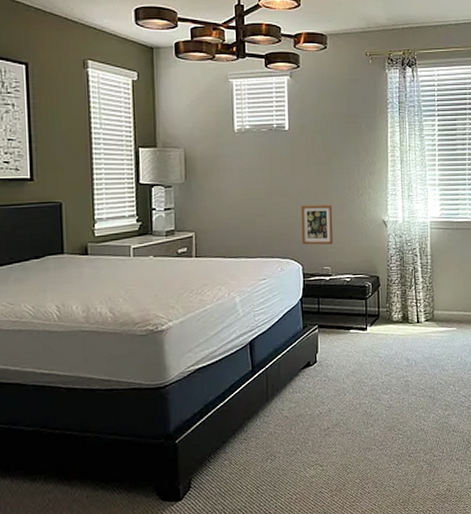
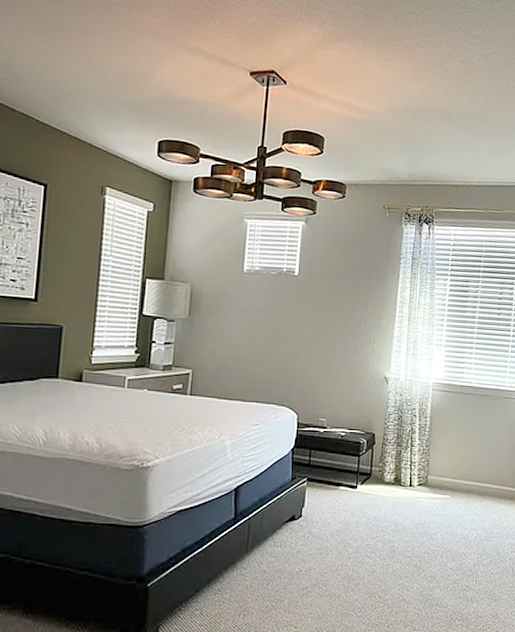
picture frame: present [300,204,334,245] -> none [299,353,335,397]

